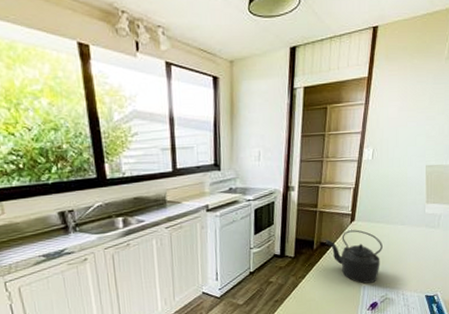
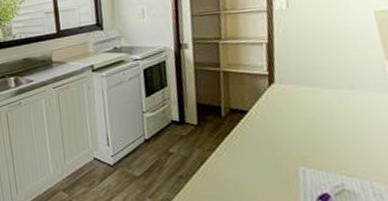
kettle: present [326,230,382,284] -> none [237,94,325,166]

